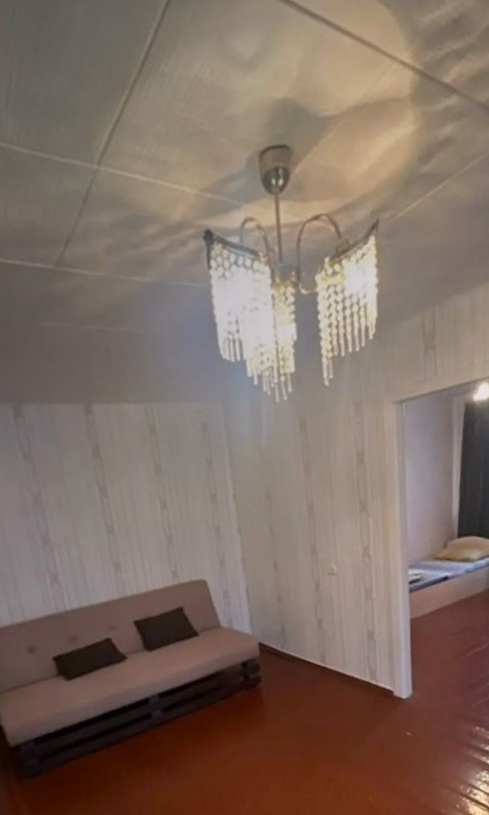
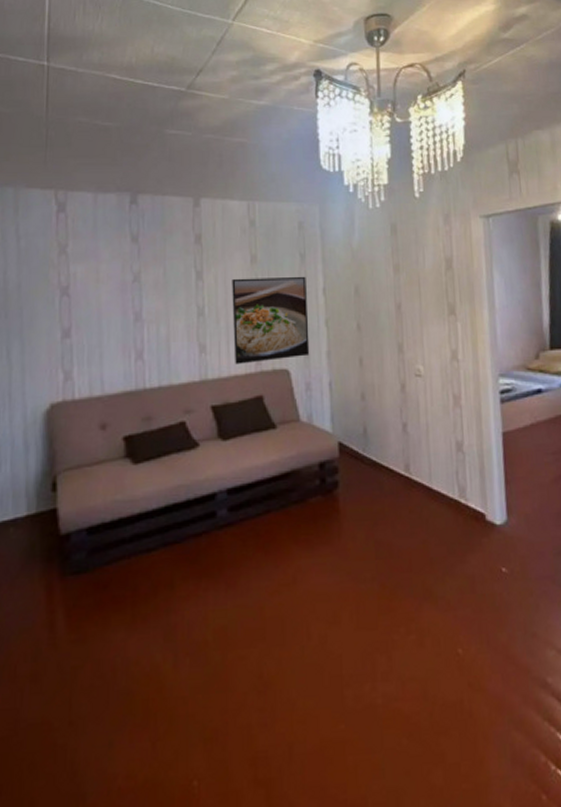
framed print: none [138,483,225,580] -> present [232,276,310,365]

